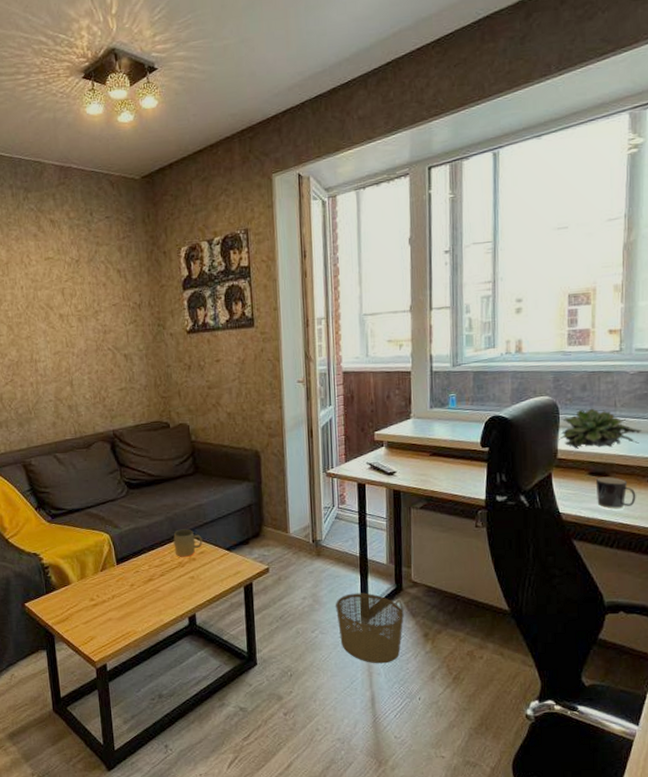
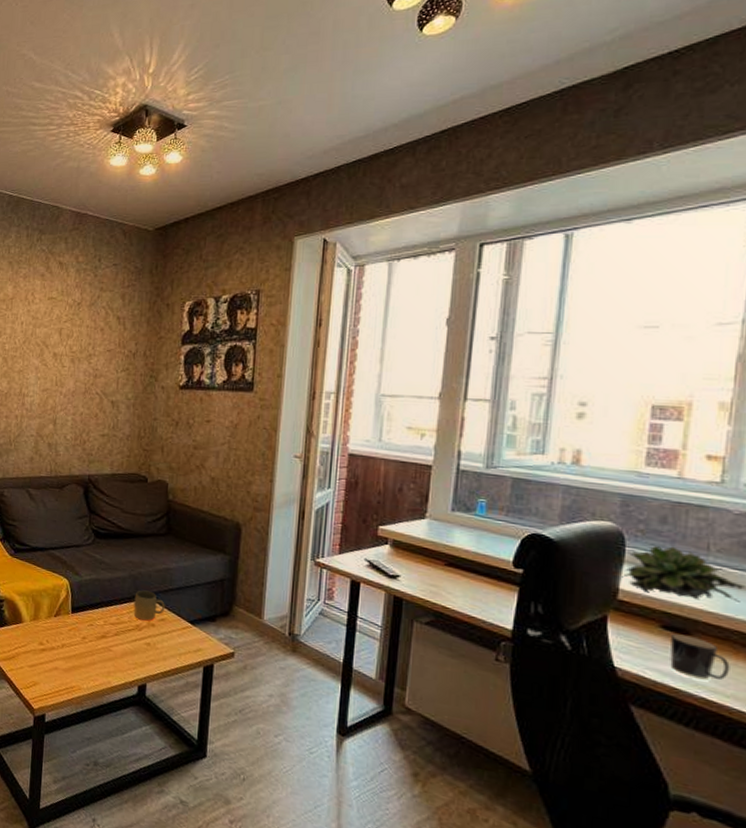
basket: present [335,593,404,664] -> none [306,703,391,796]

